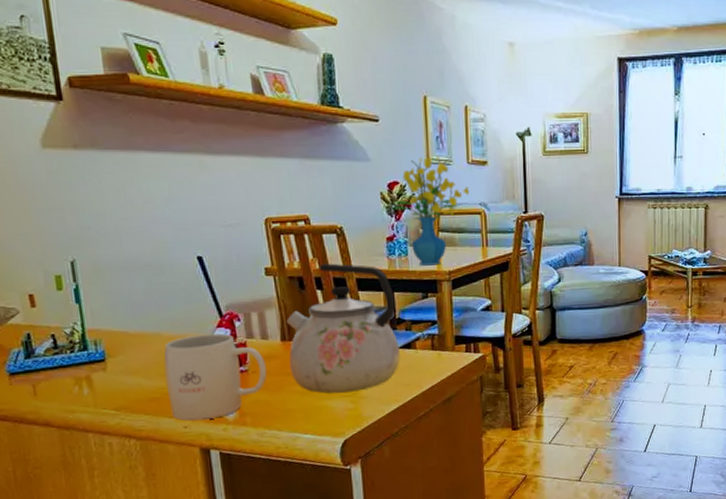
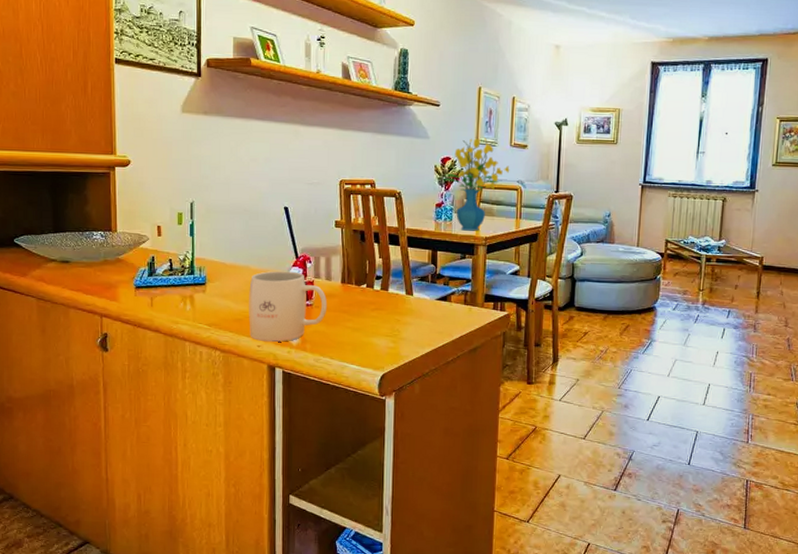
kettle: present [285,263,400,394] -> none [345,221,438,334]

